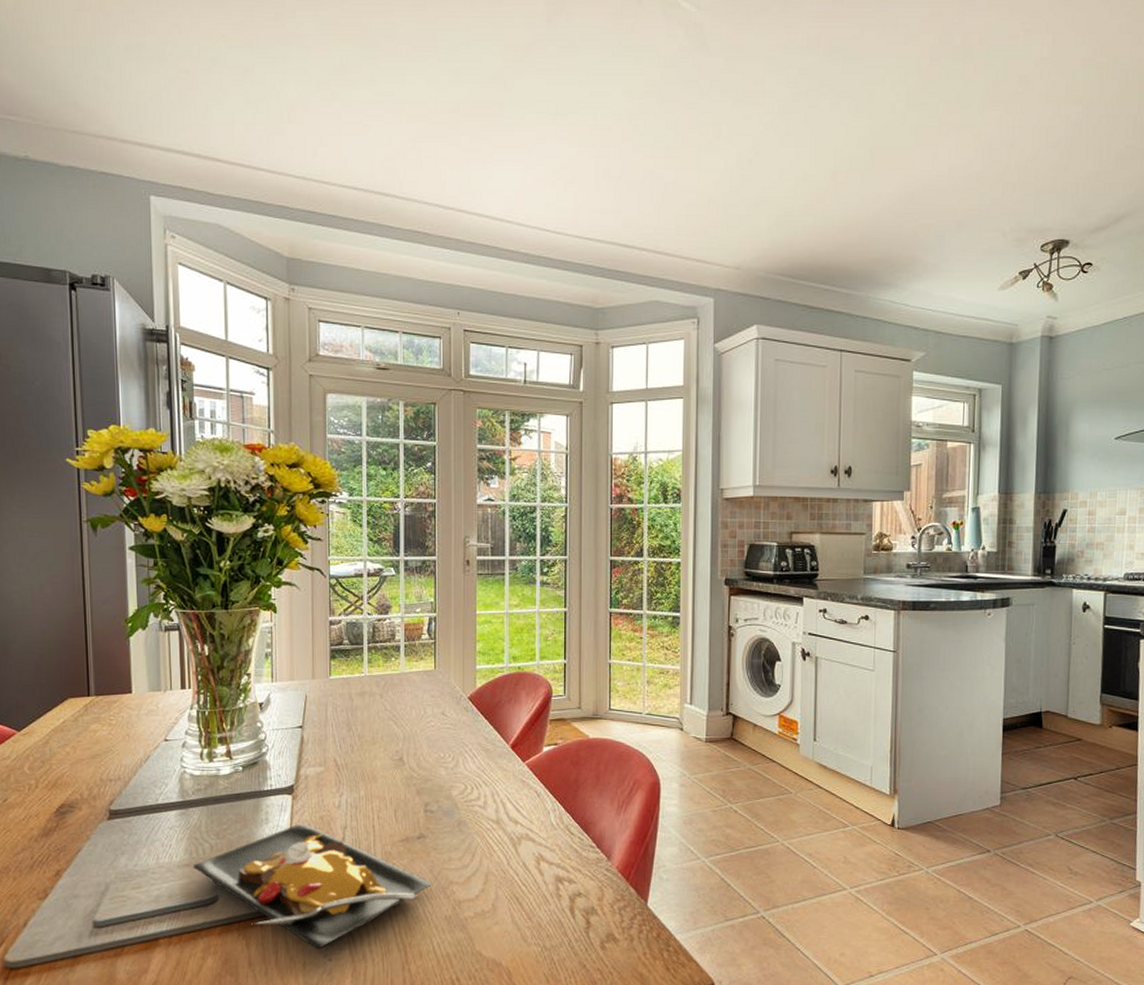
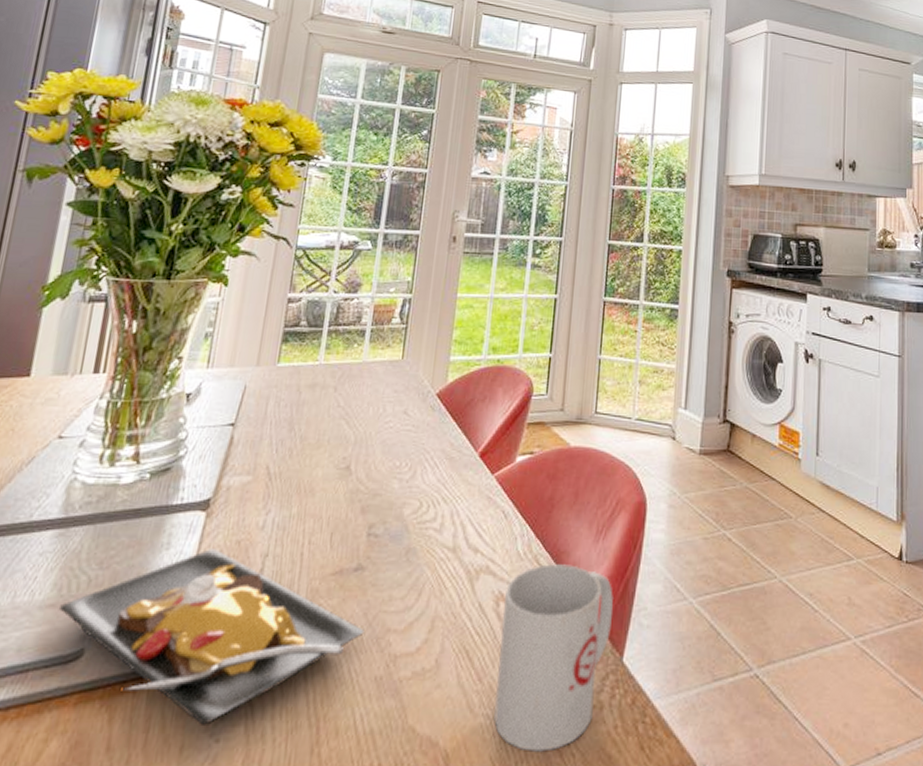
mug: none [543,832,637,971] -> present [494,564,614,752]

